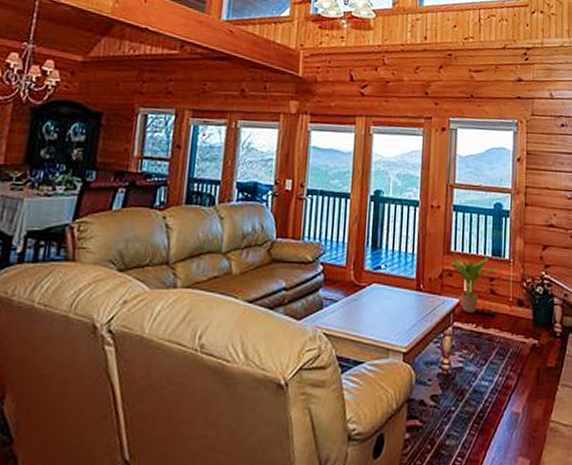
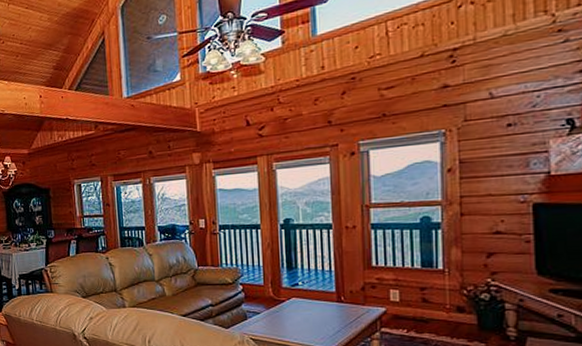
potted plant: present [449,249,498,313] -> none [370,264,430,320]

